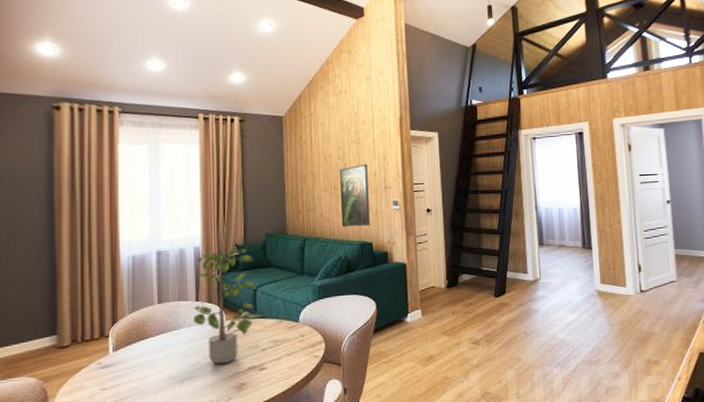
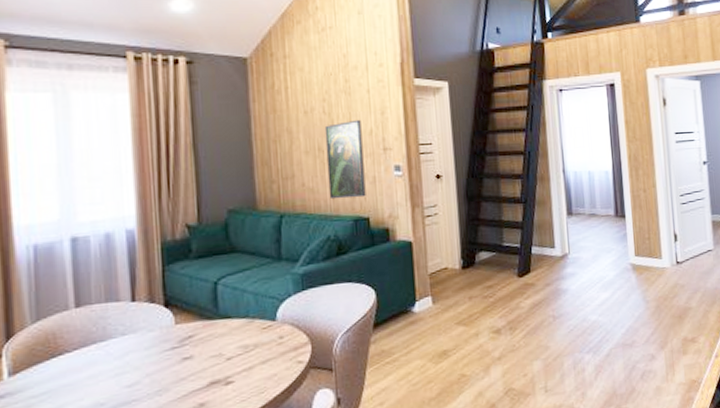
potted plant: present [193,248,266,365] -> none [128,229,231,382]

